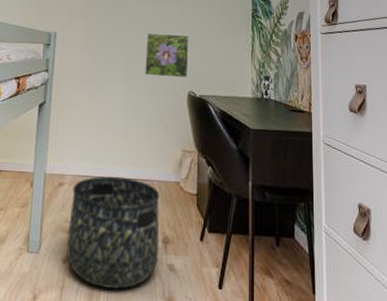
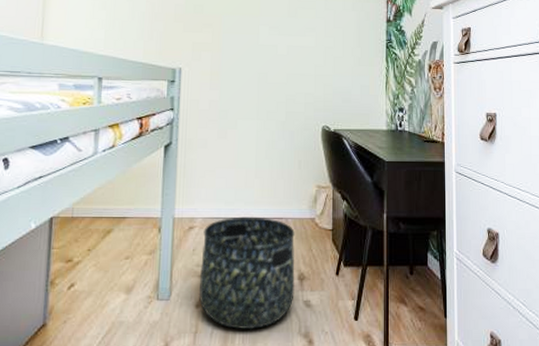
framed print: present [145,33,189,78] -> none [277,66,323,112]

